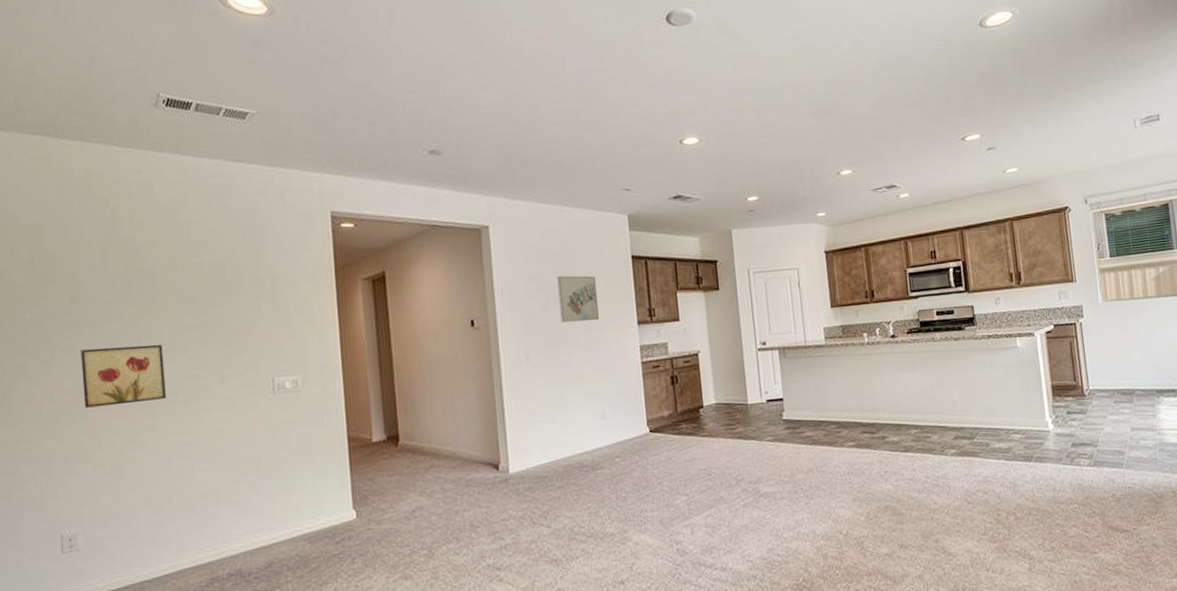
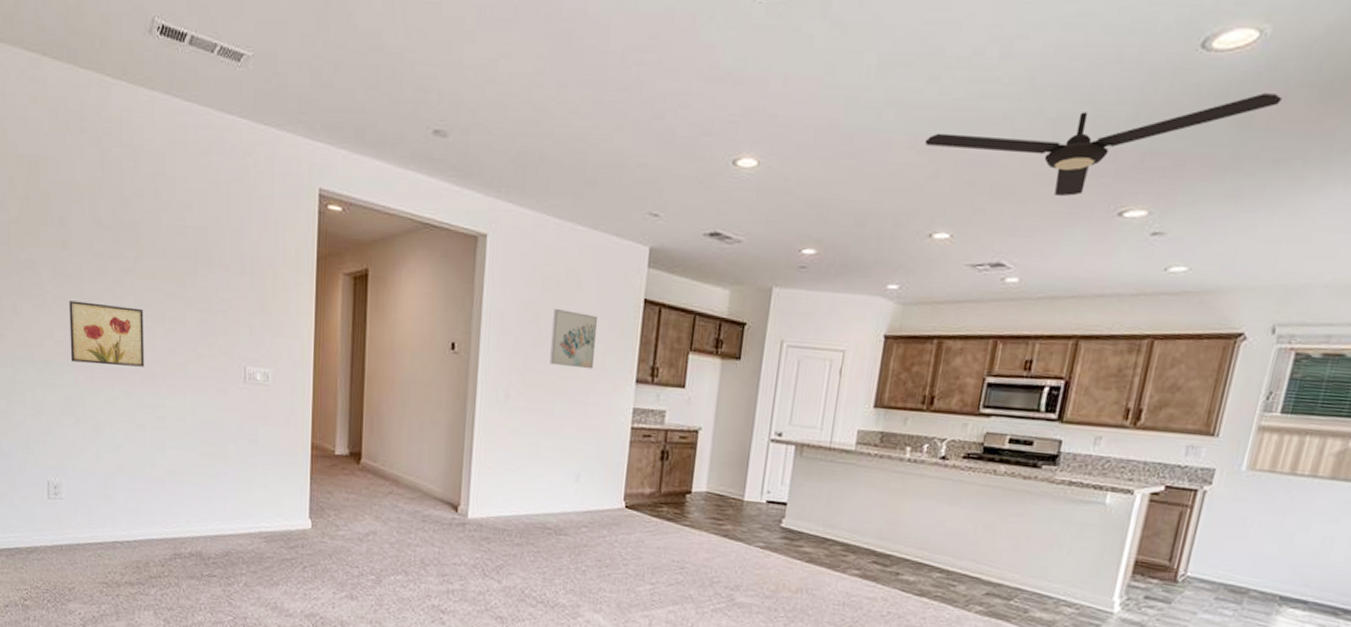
ceiling fan: none [817,49,1040,134] -> present [924,93,1283,197]

